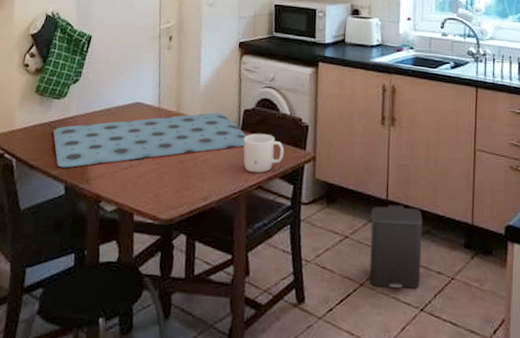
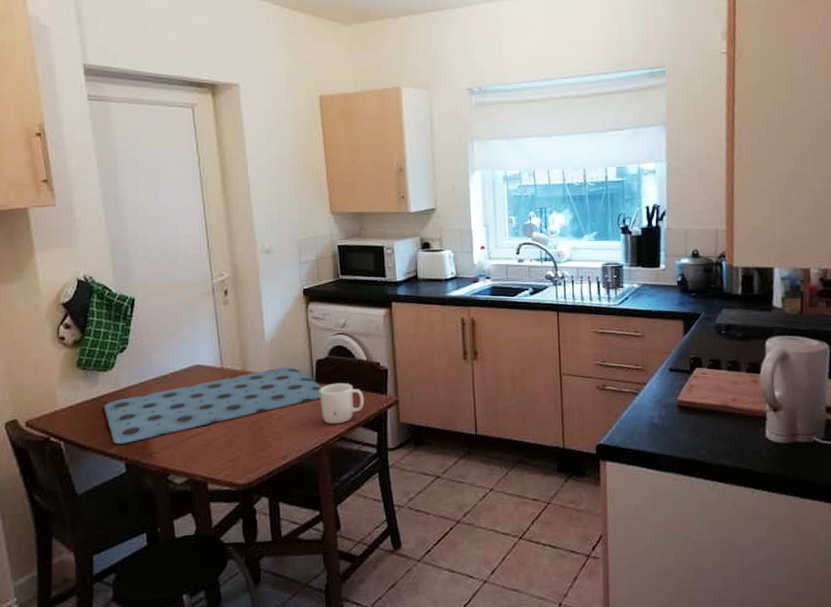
pedal bin: present [369,204,423,289] -> none [460,438,517,522]

